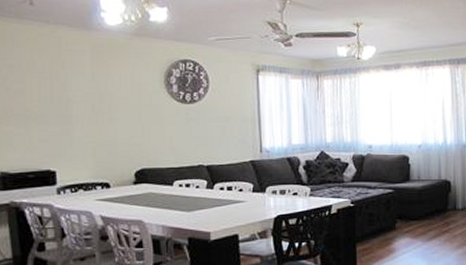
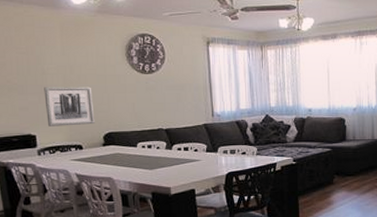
wall art: none [68,117,126,161] -> present [44,87,95,126]

